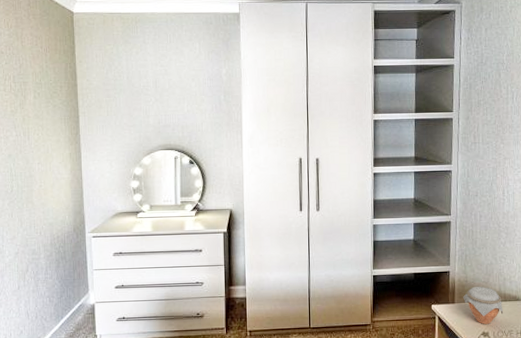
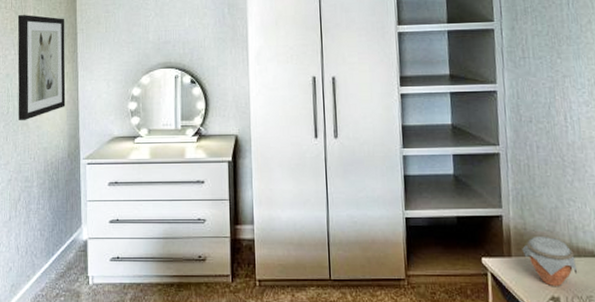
wall art: none [17,97,70,198] -> present [17,15,66,120]

